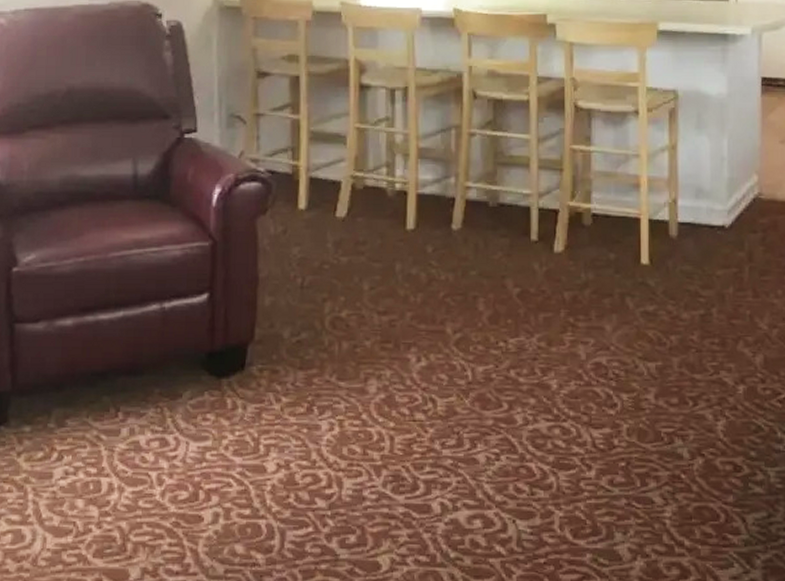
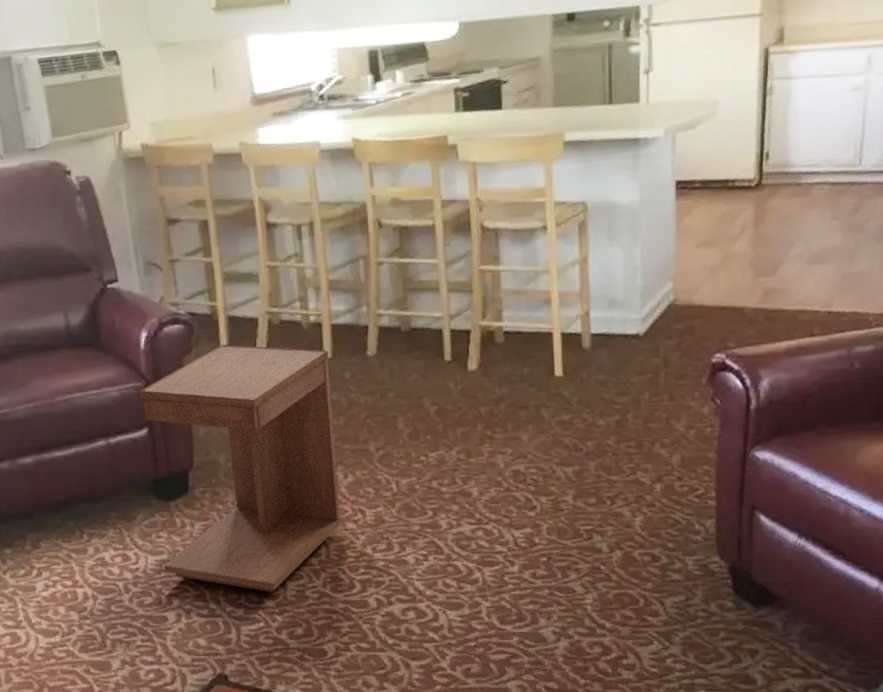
side table: none [204,207,411,491] -> present [139,344,342,592]

